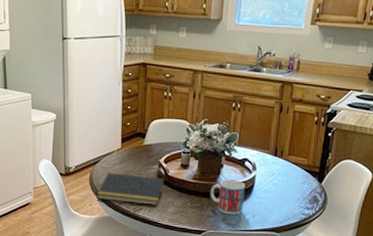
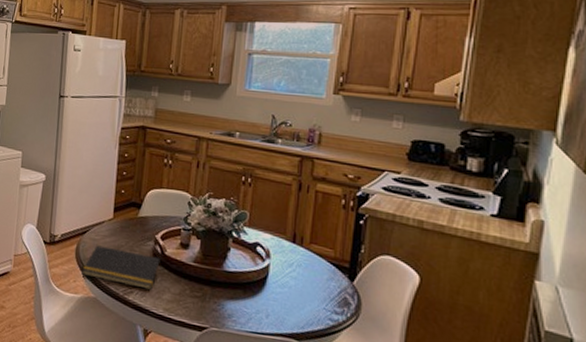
mug: present [210,179,246,215] -> none [214,266,258,311]

